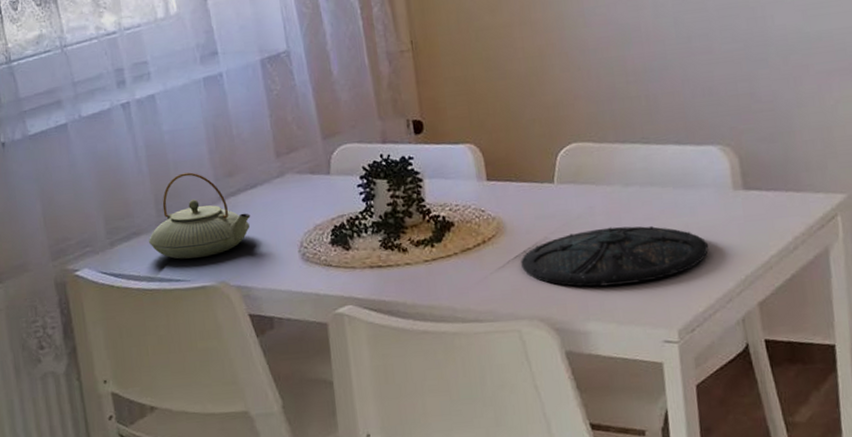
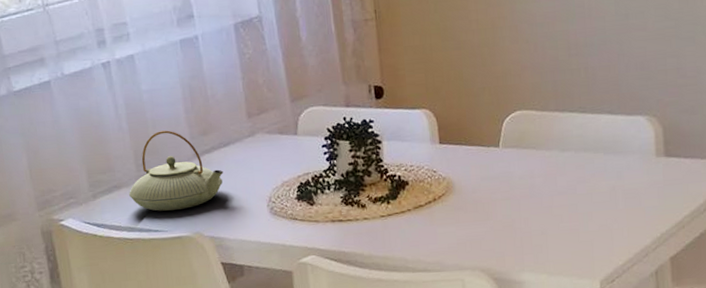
plate: present [521,225,709,287] -> none [467,187,632,242]

